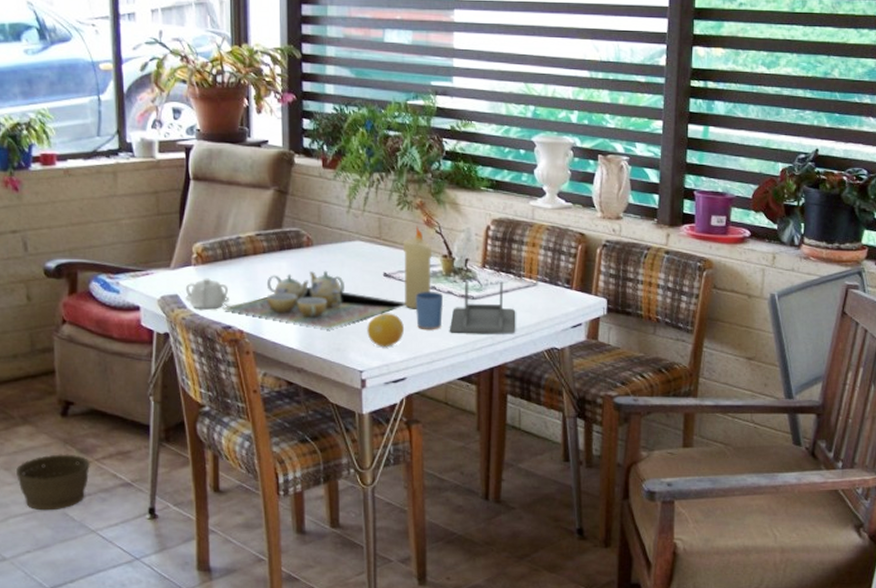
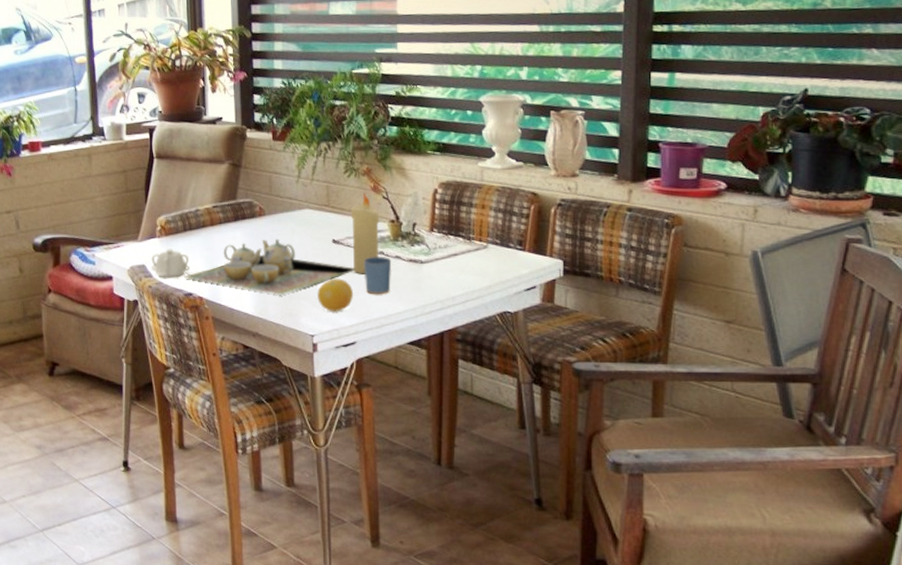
basket: present [15,454,90,510] -> none [12,409,73,459]
napkin holder: present [450,280,516,334] -> none [399,244,466,298]

